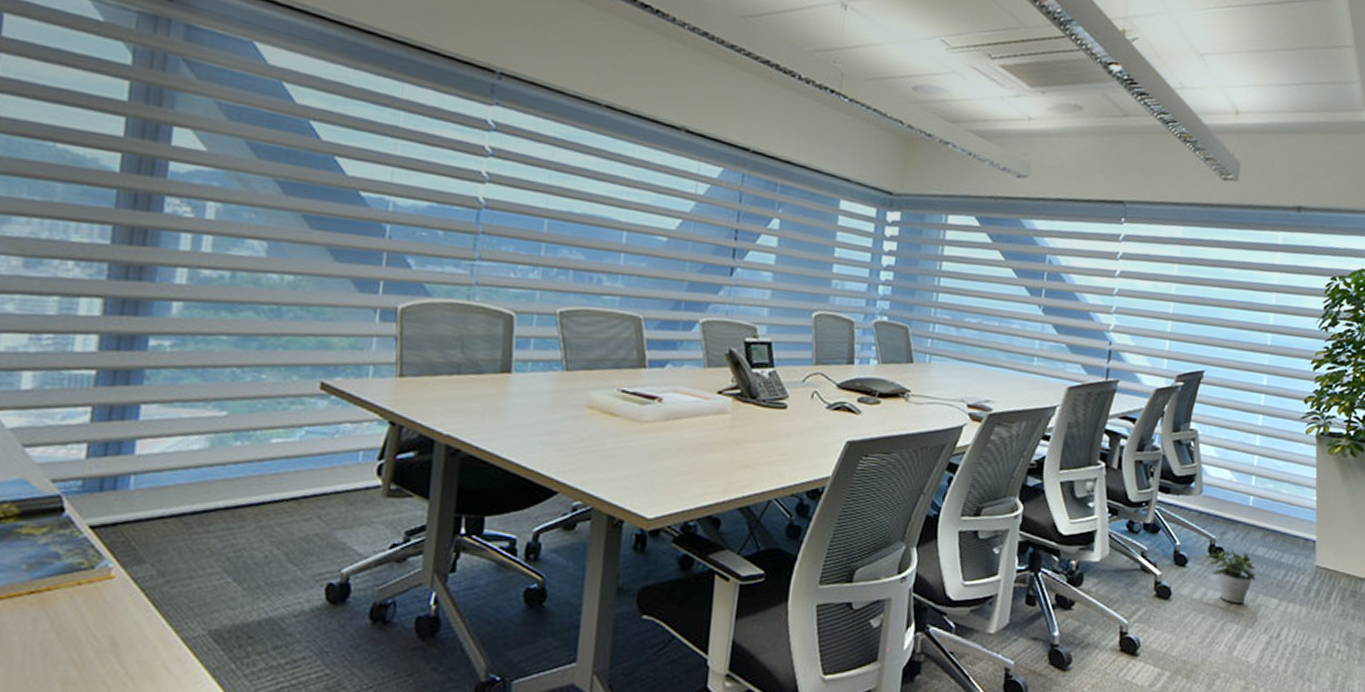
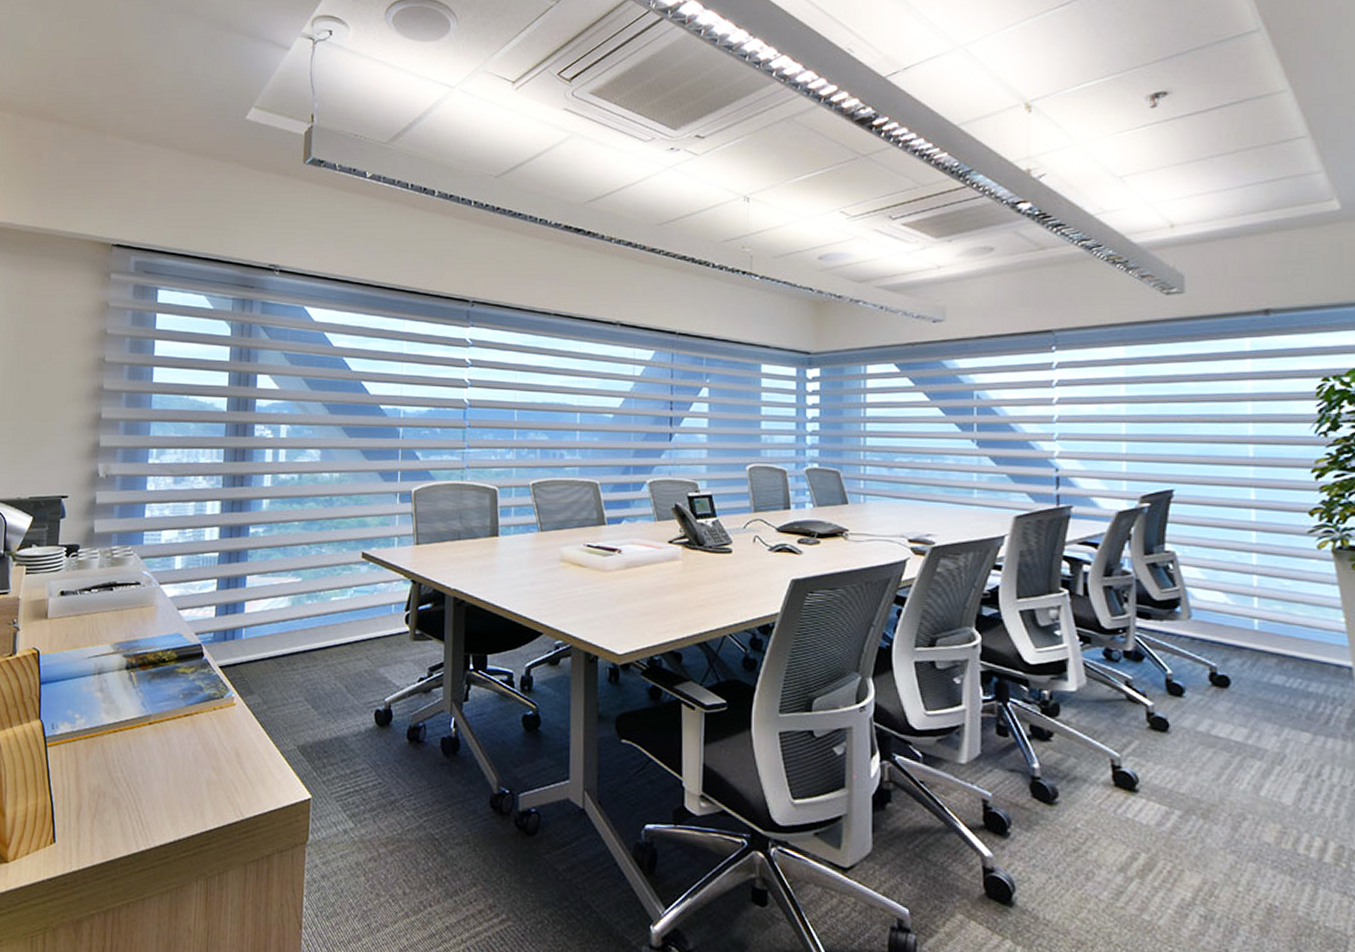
potted plant: present [1210,550,1256,603] -> none [1212,679,1277,737]

